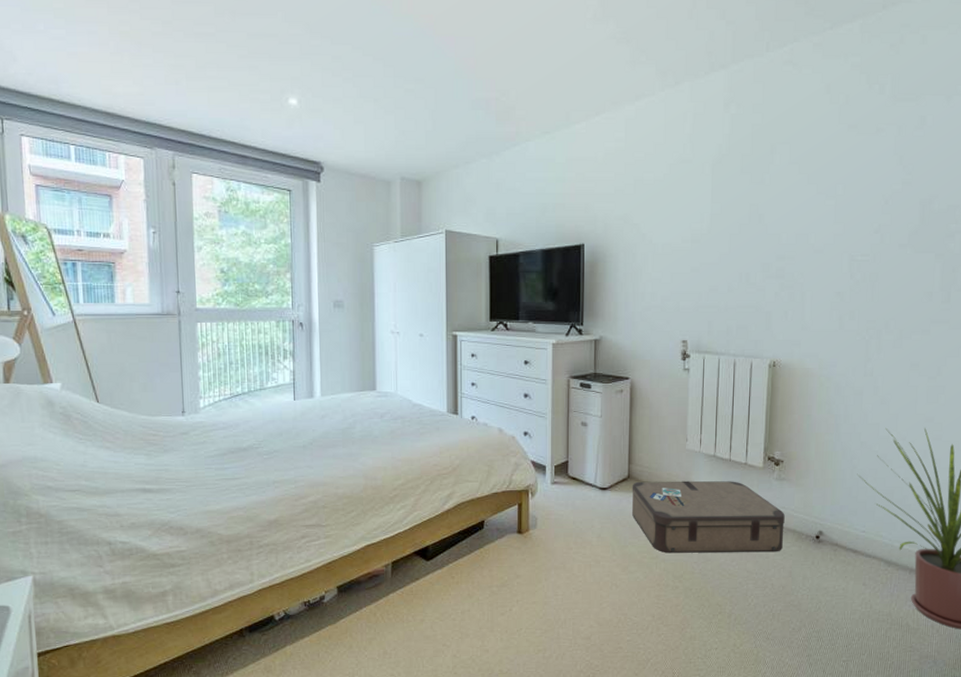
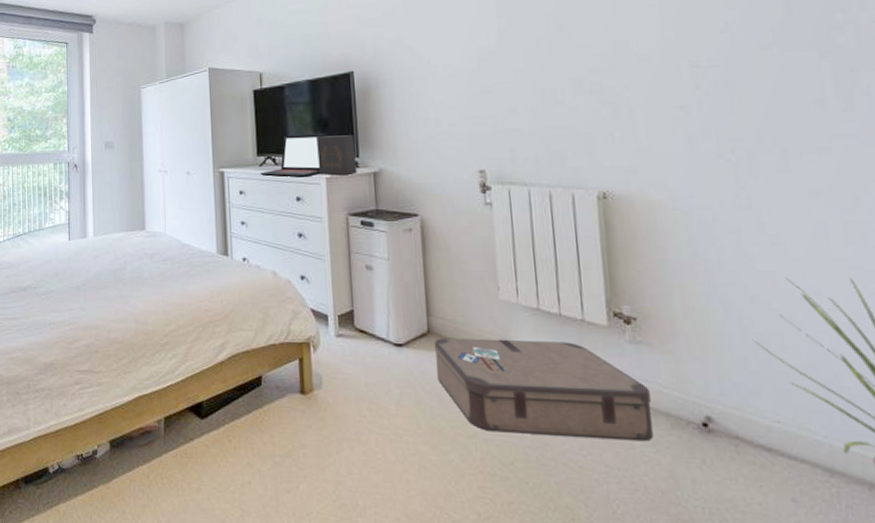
laptop: none [492,302,556,342] -> present [260,134,327,177]
decorative box: none [545,304,580,342] -> present [315,135,357,176]

